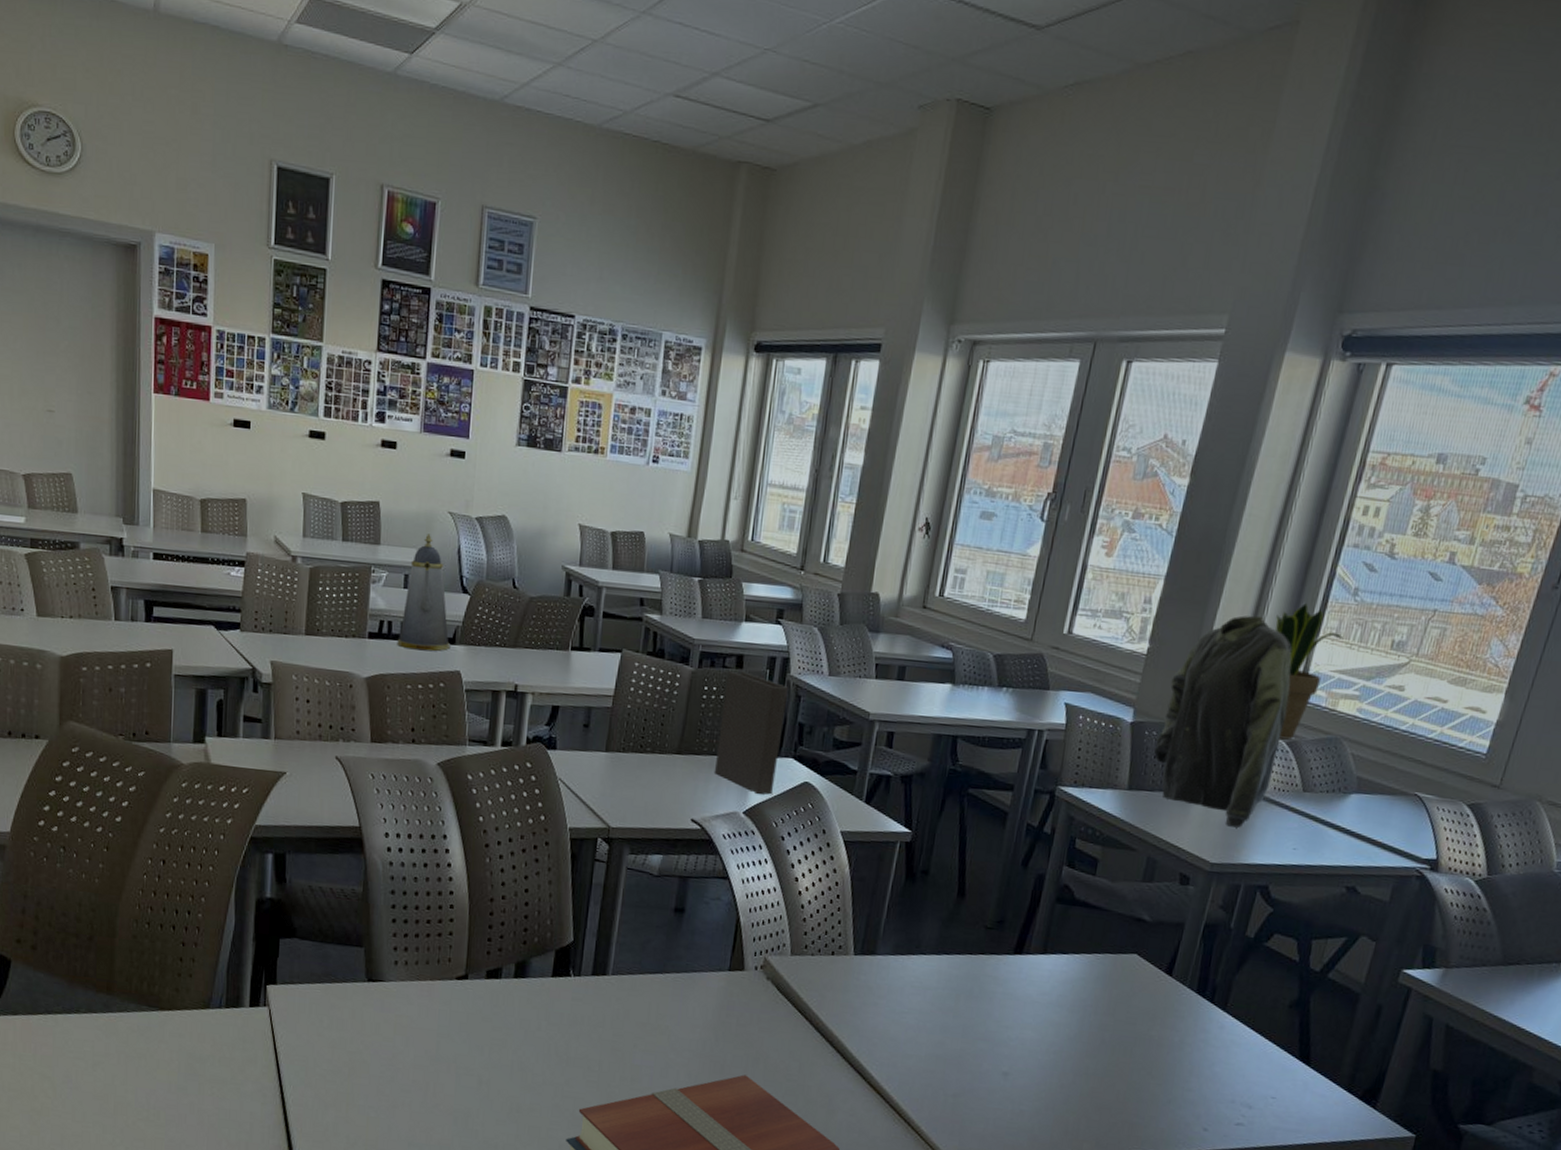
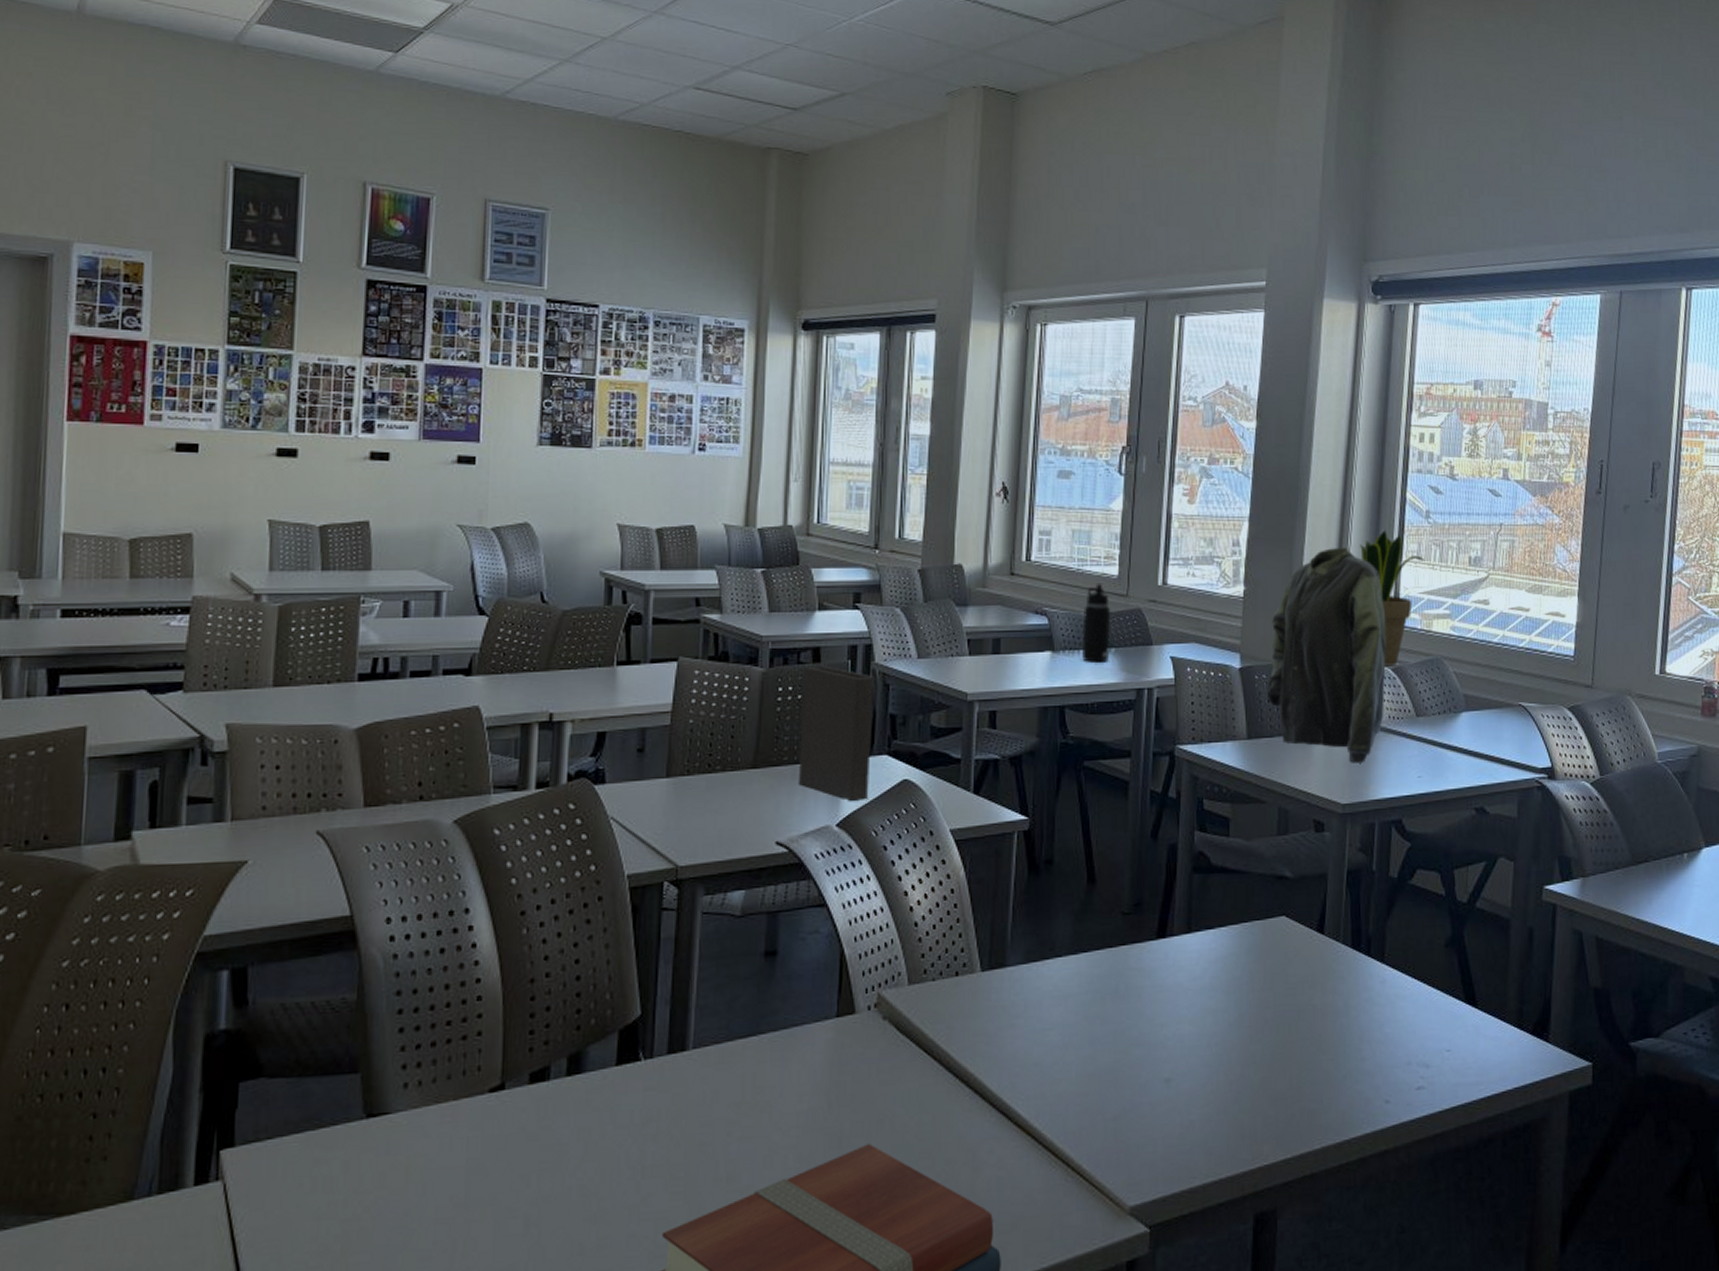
coffee pot: present [397,533,451,651] -> none [396,552,466,688]
water bottle: none [980,624,1014,701] -> present [1082,583,1111,662]

